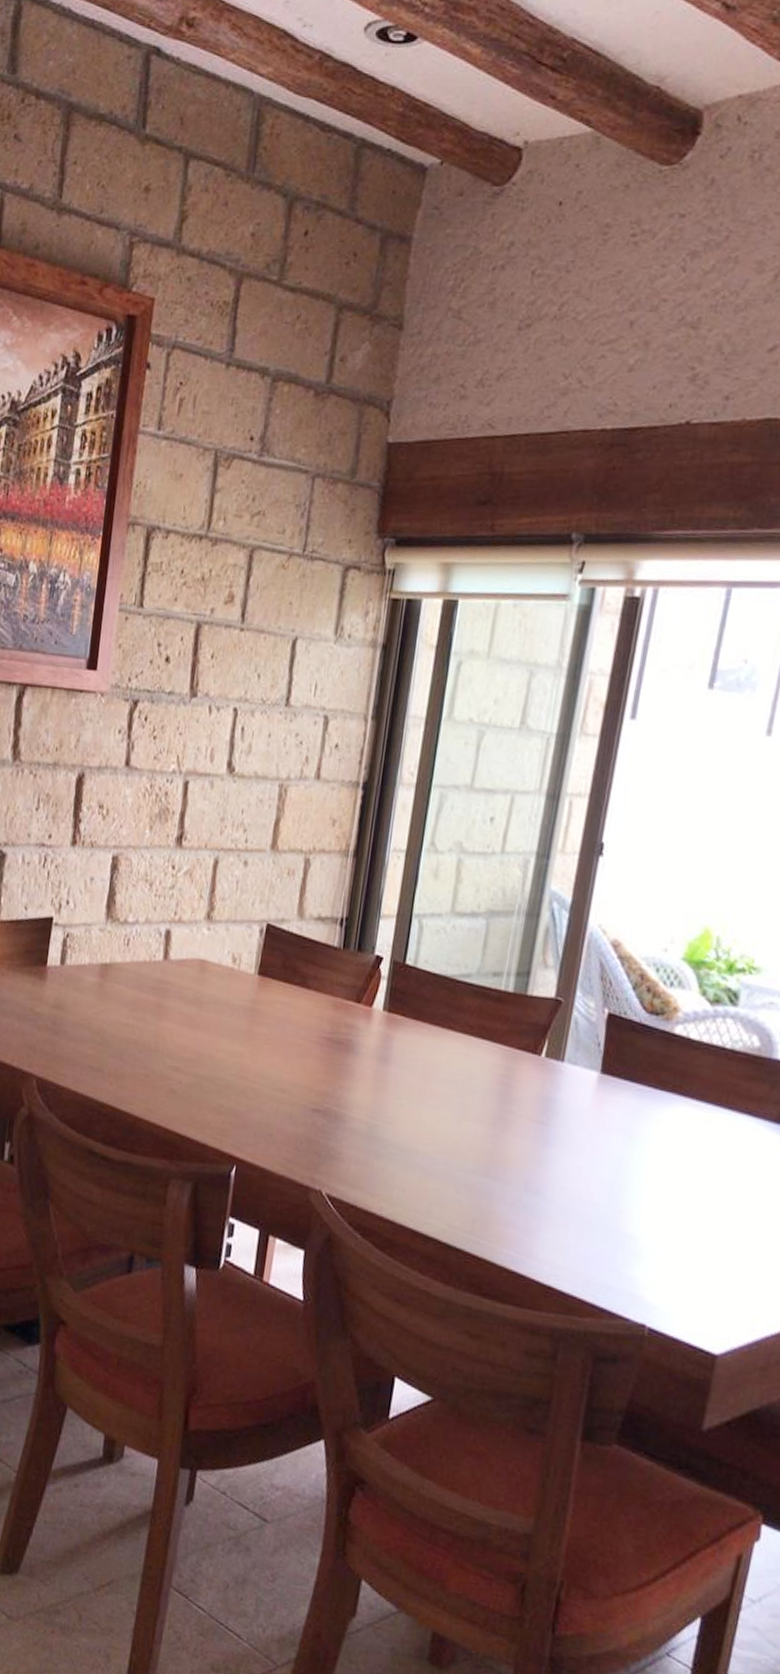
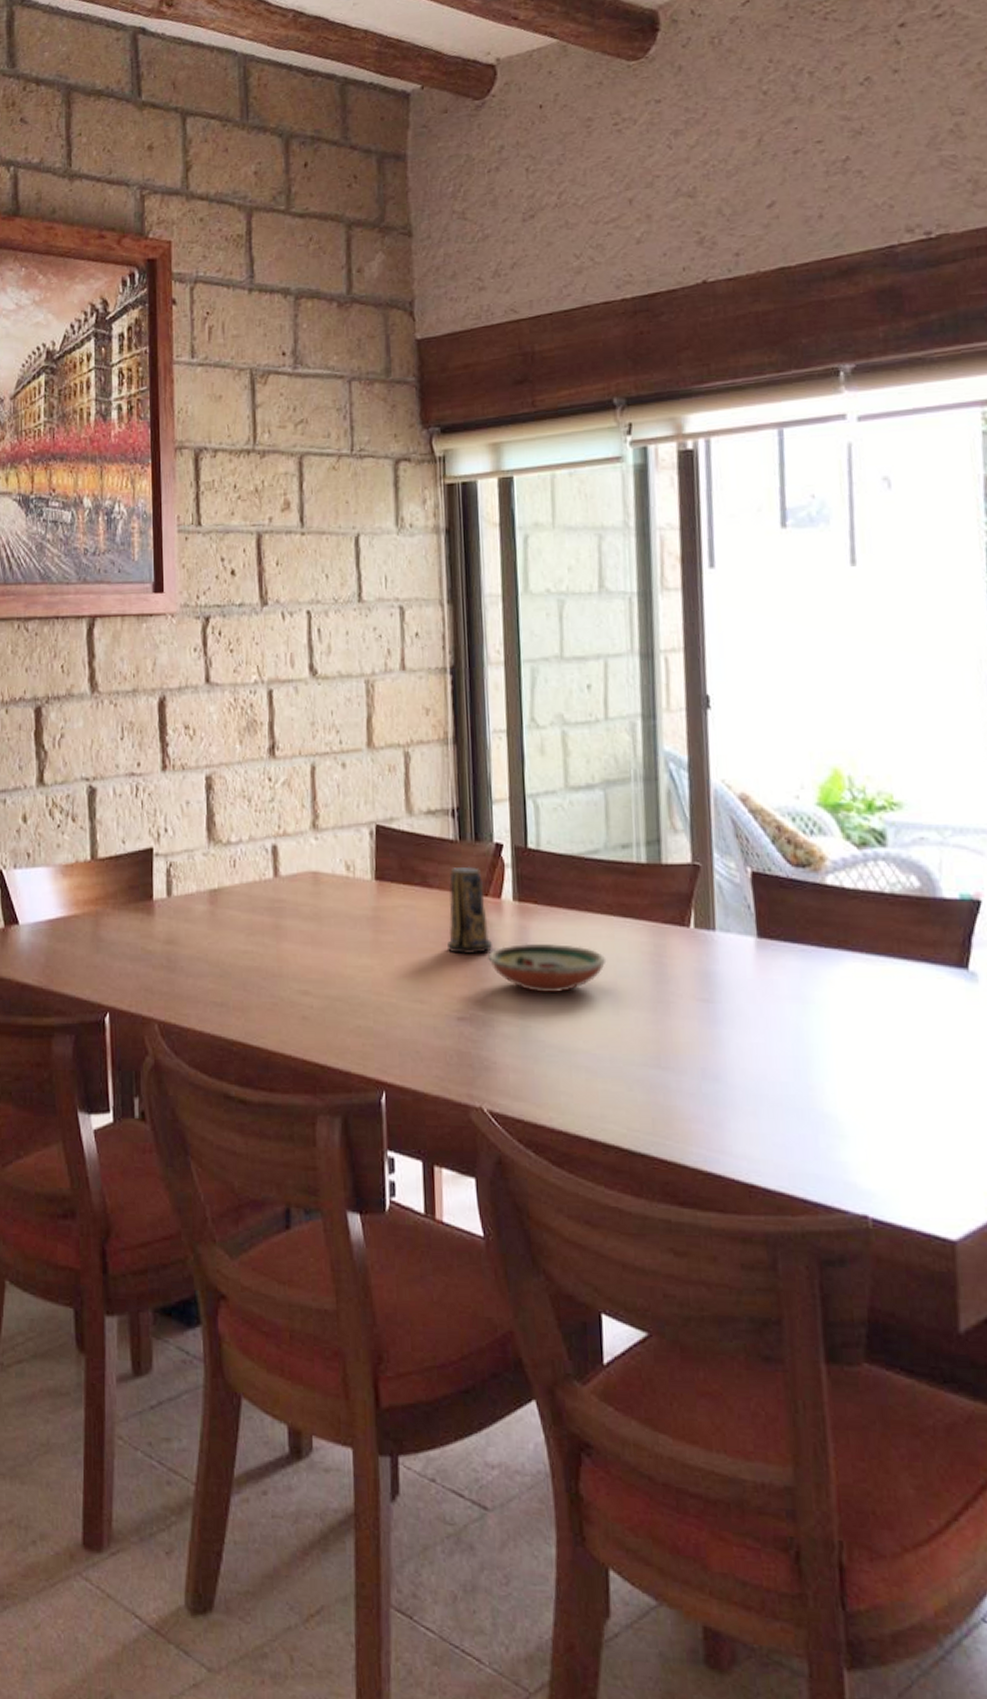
candle: none [315,973,358,1055] -> present [447,866,494,955]
decorative bowl: none [350,1050,459,1099] -> present [488,943,607,992]

